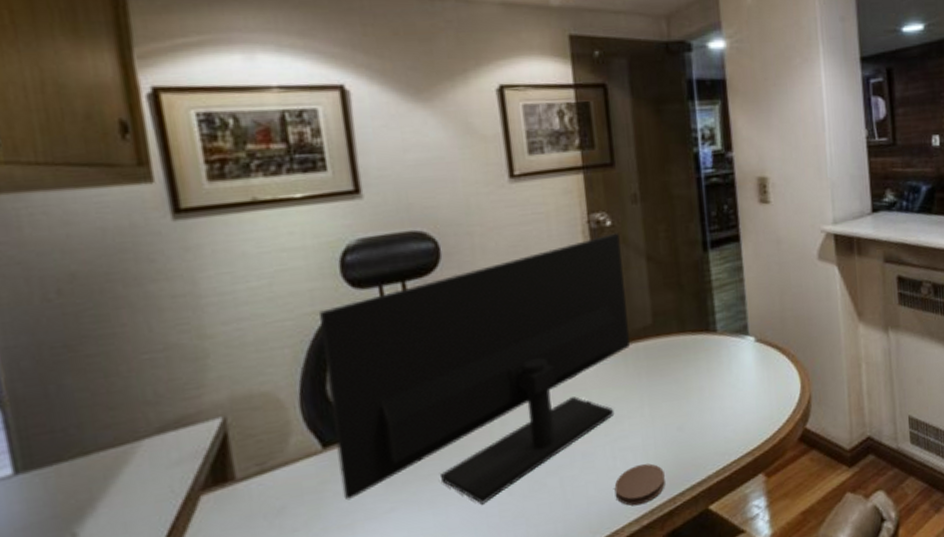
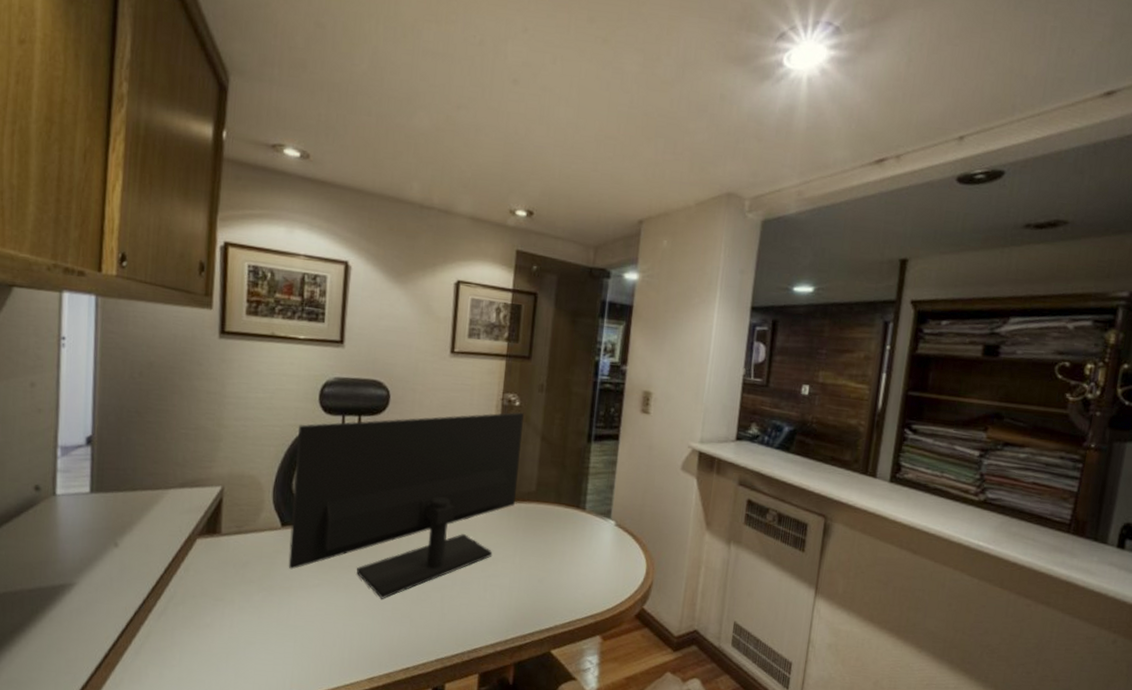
coaster: present [614,463,665,506] -> none [480,601,522,634]

